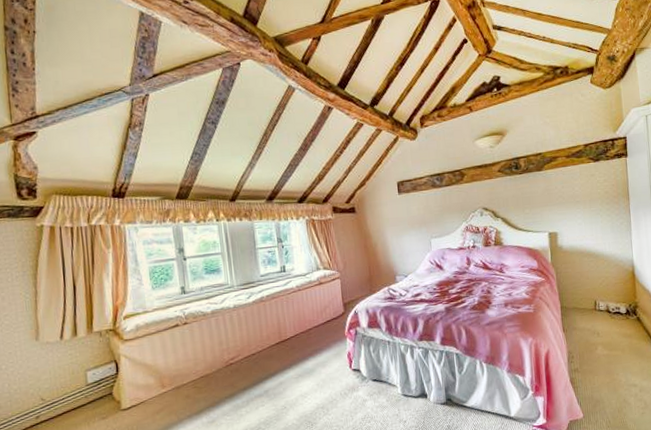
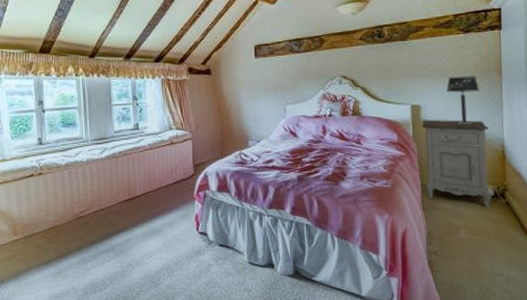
nightstand: none [559,244,624,325] -> present [421,119,491,208]
table lamp: none [580,201,610,249] -> present [446,75,479,125]

